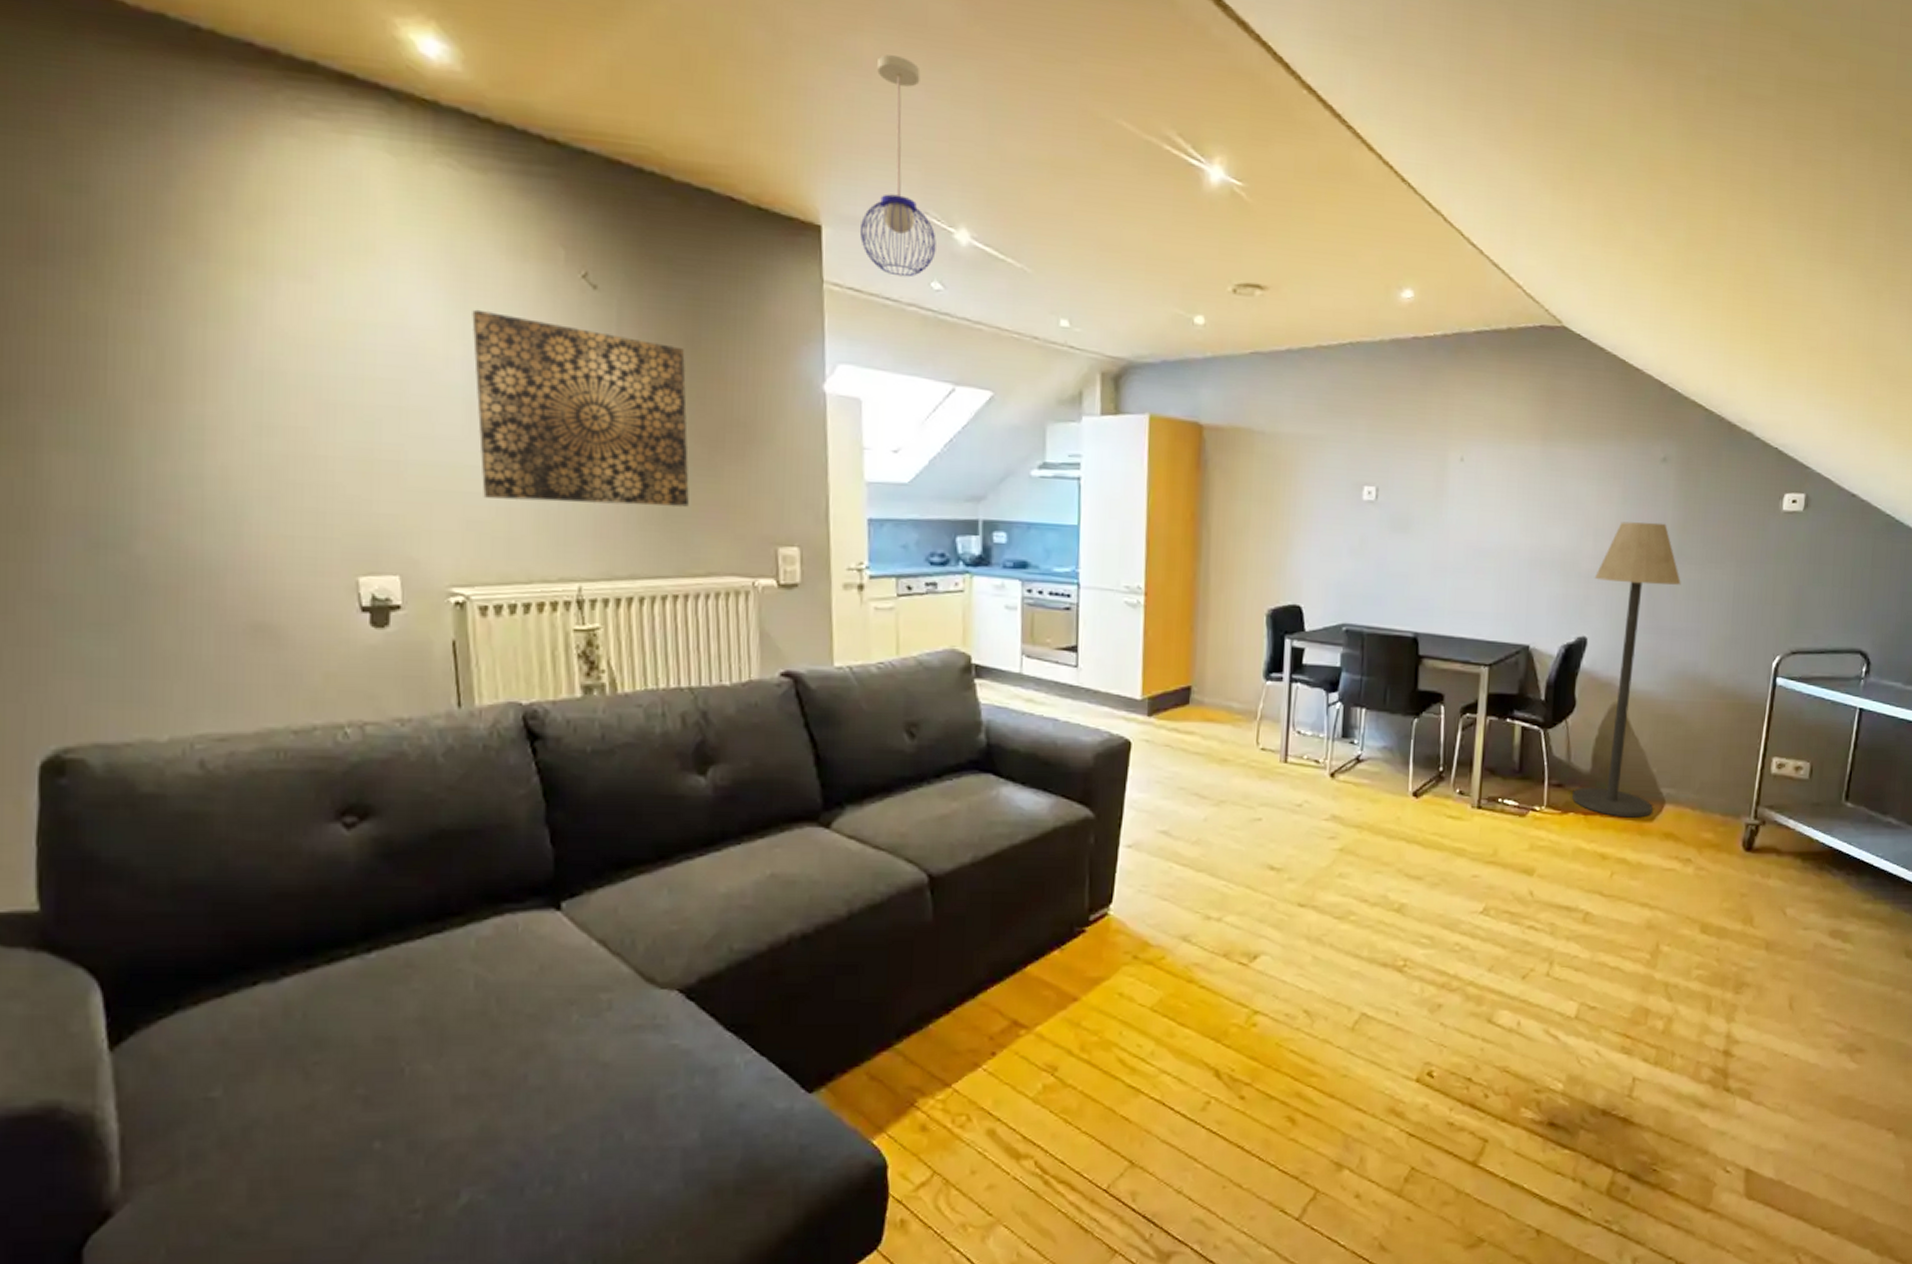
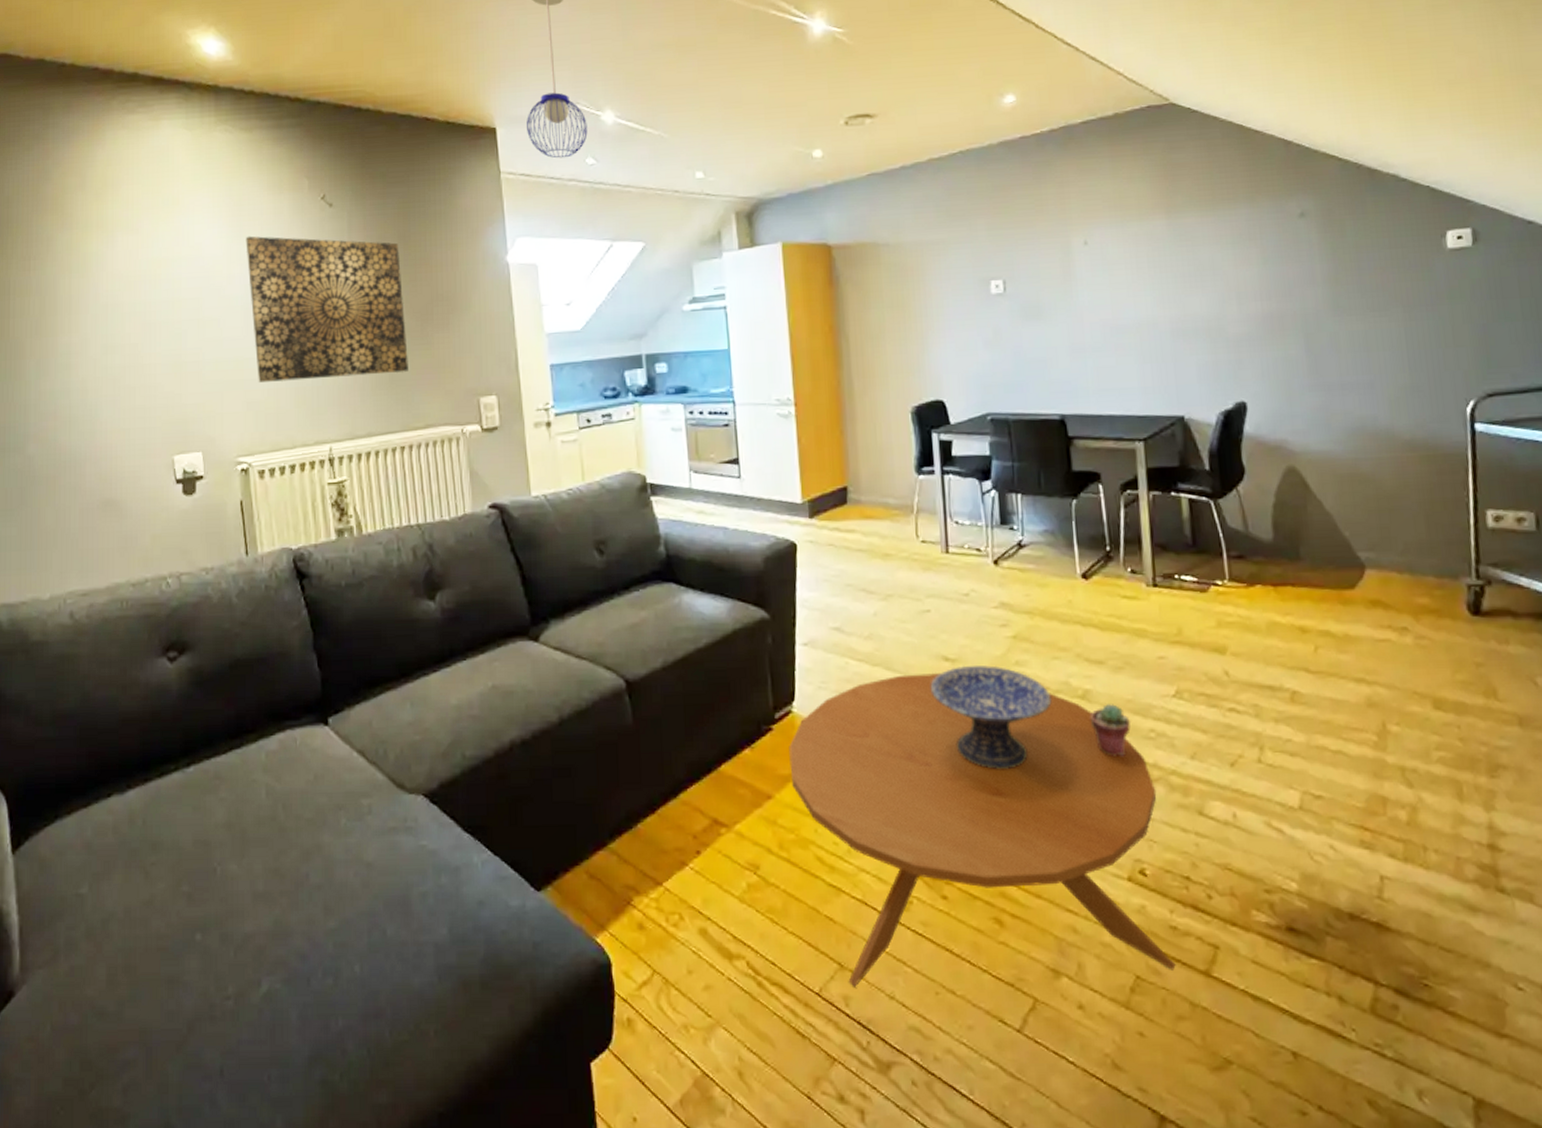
coffee table: none [1100,880,1453,1183] -> present [789,672,1176,987]
decorative bowl: none [1252,875,1369,976] -> present [930,665,1052,769]
potted succulent: none [1402,918,1440,967] -> present [1090,704,1131,756]
floor lamp: present [1572,521,1681,818] -> none [1244,277,1352,587]

